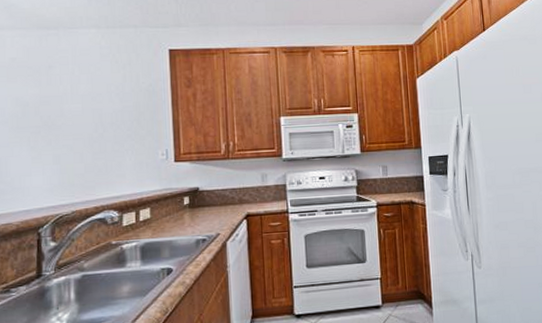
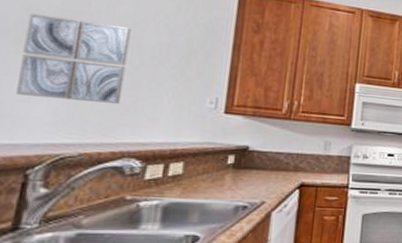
wall art: none [18,102,95,171] -> present [16,13,131,105]

